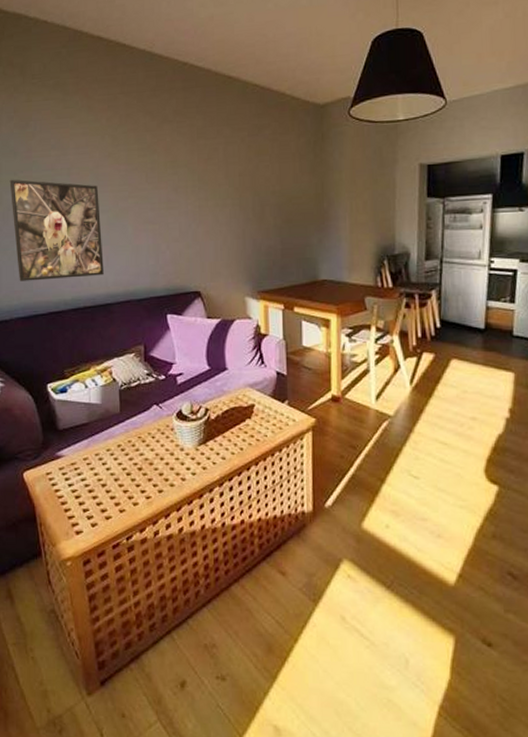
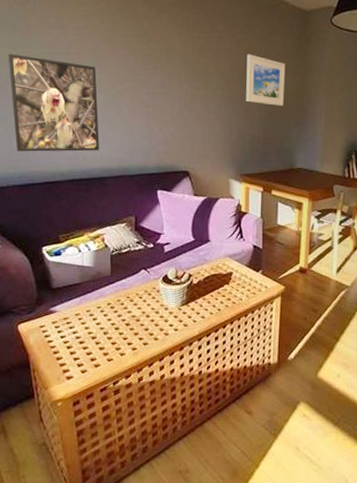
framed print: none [257,157,302,212] -> present [246,54,286,106]

